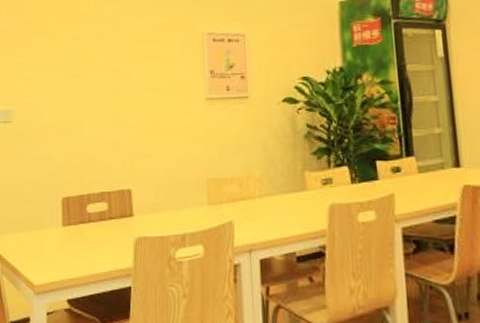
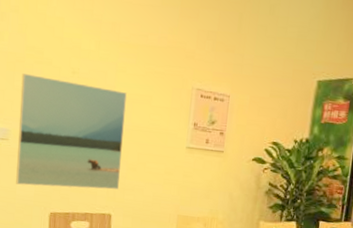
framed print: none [21,48,137,170] -> present [15,74,127,190]

